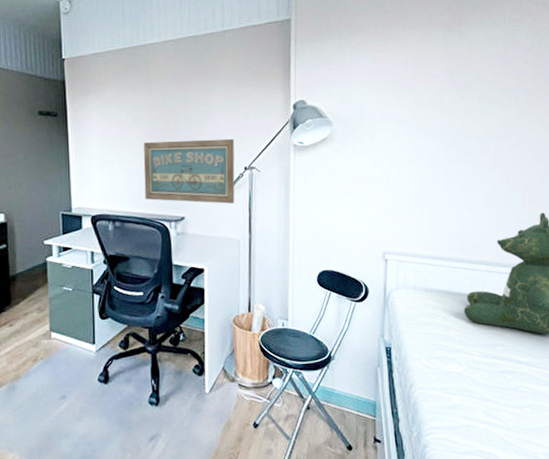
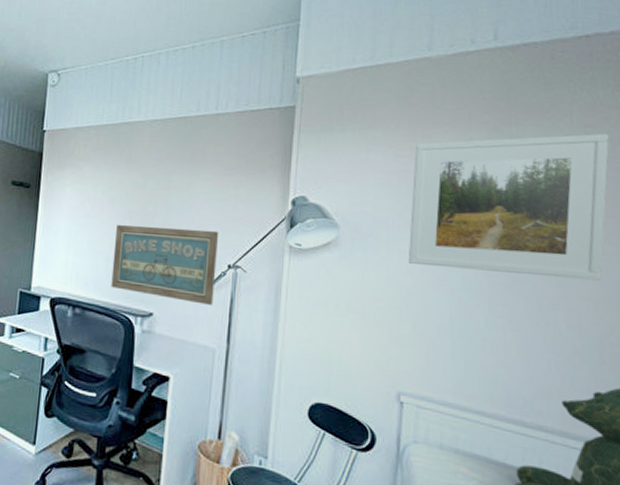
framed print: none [387,27,531,149] -> present [408,134,610,281]

